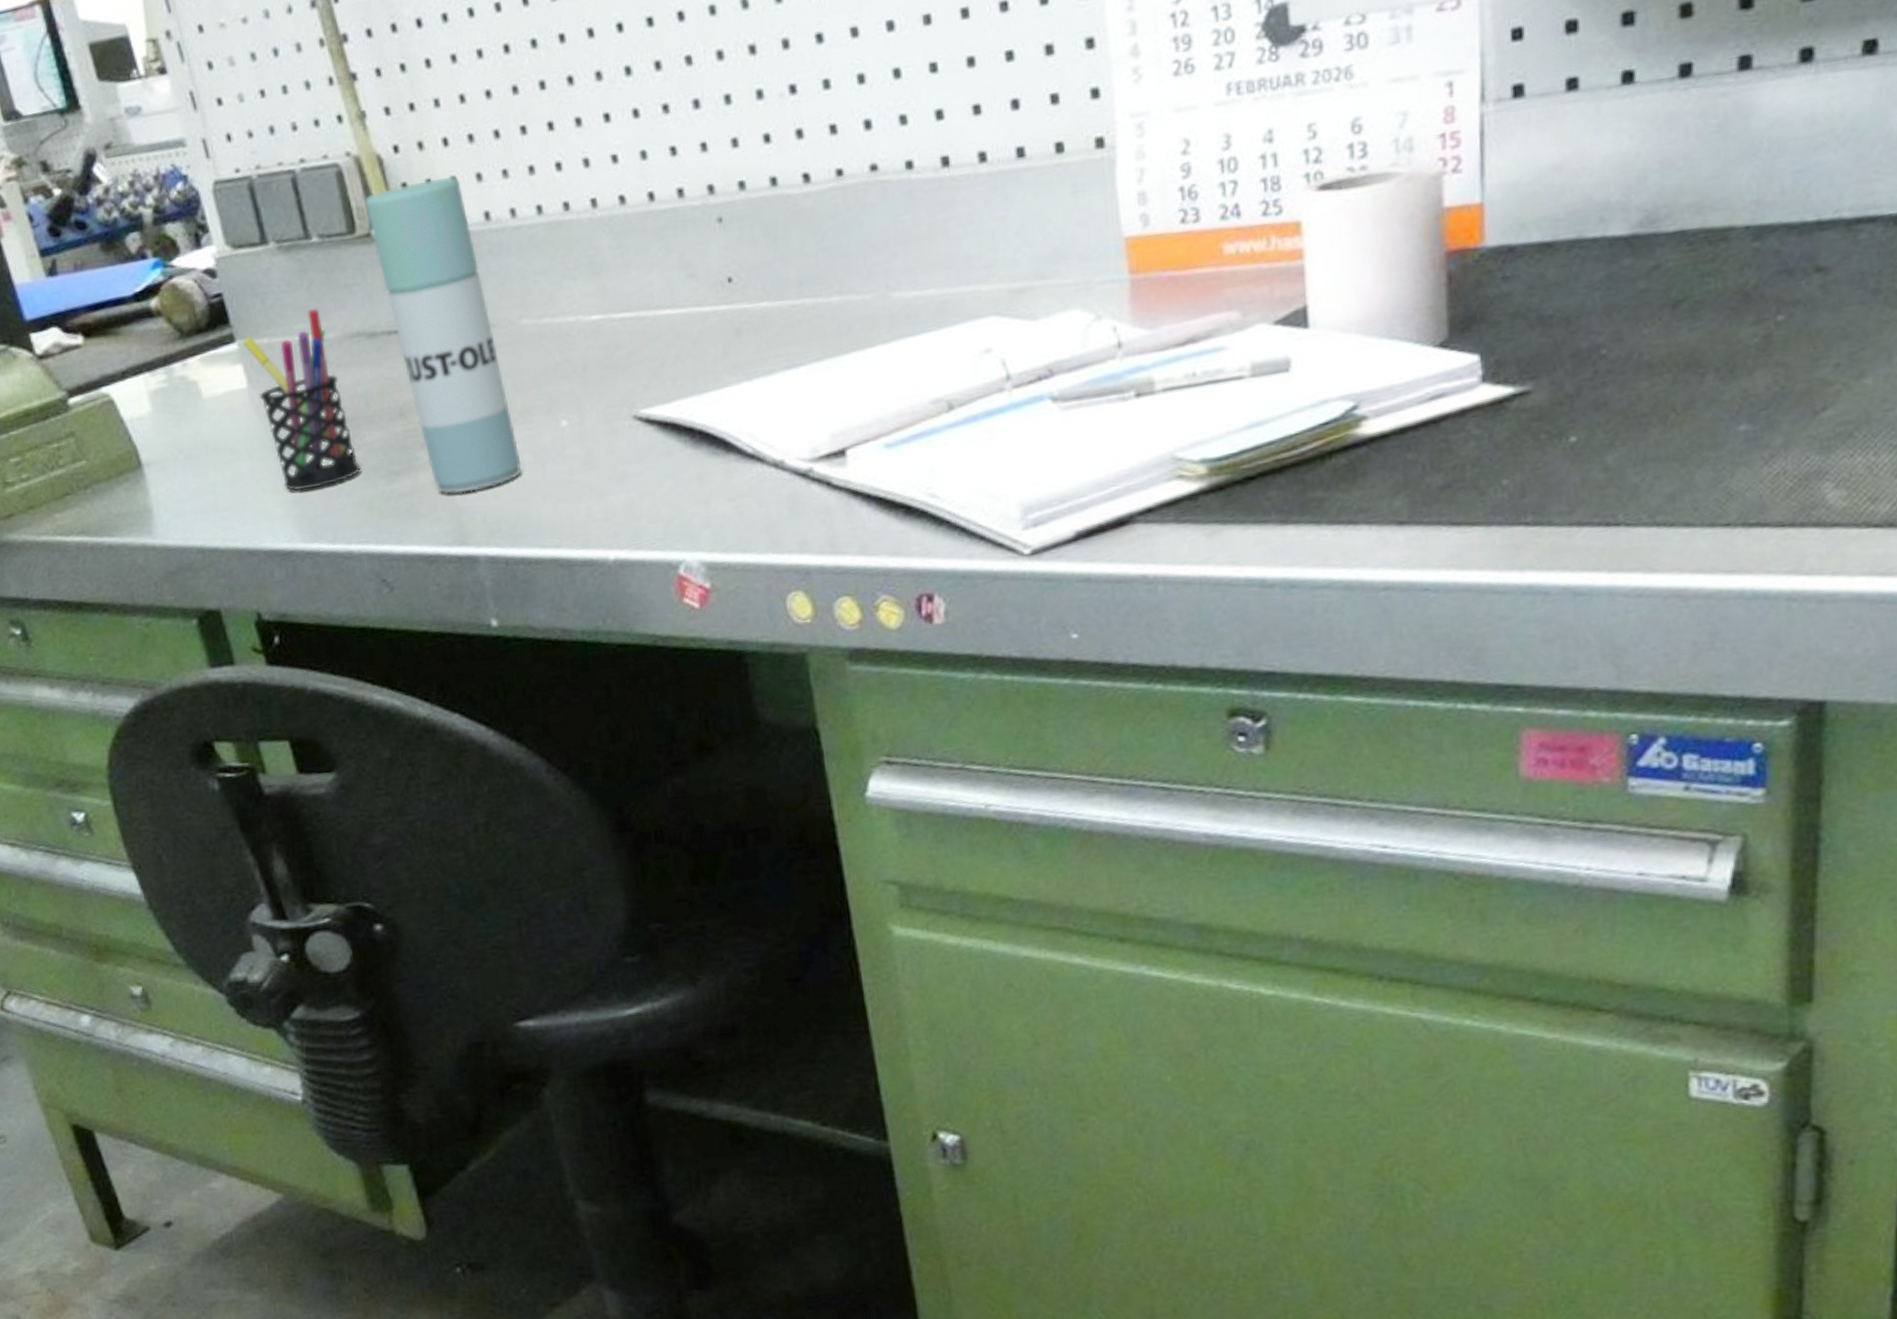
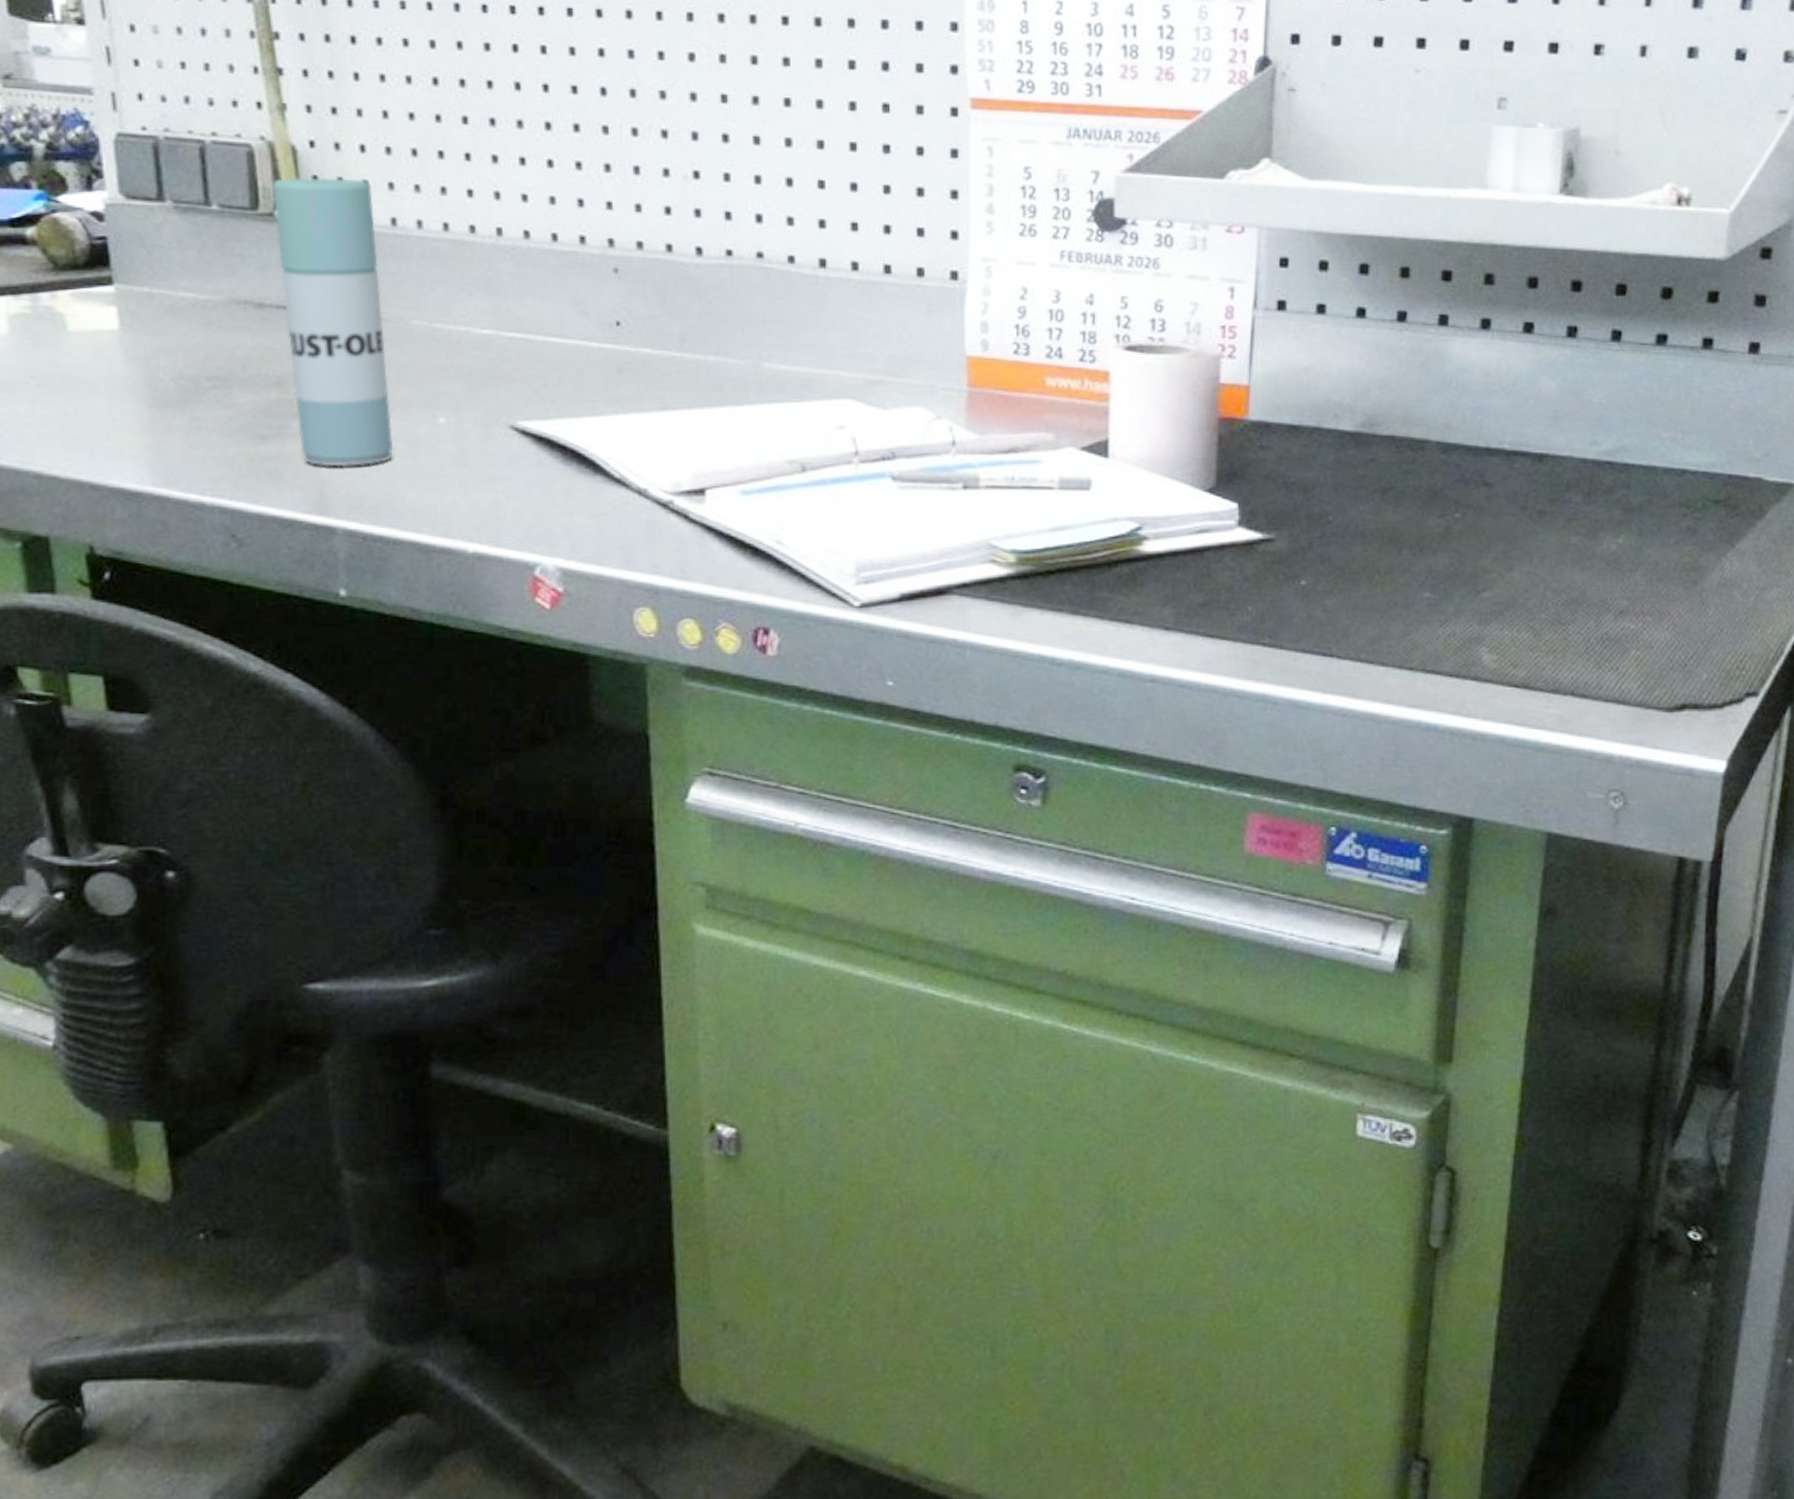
pen holder: present [243,309,361,491] -> none [121,270,227,437]

